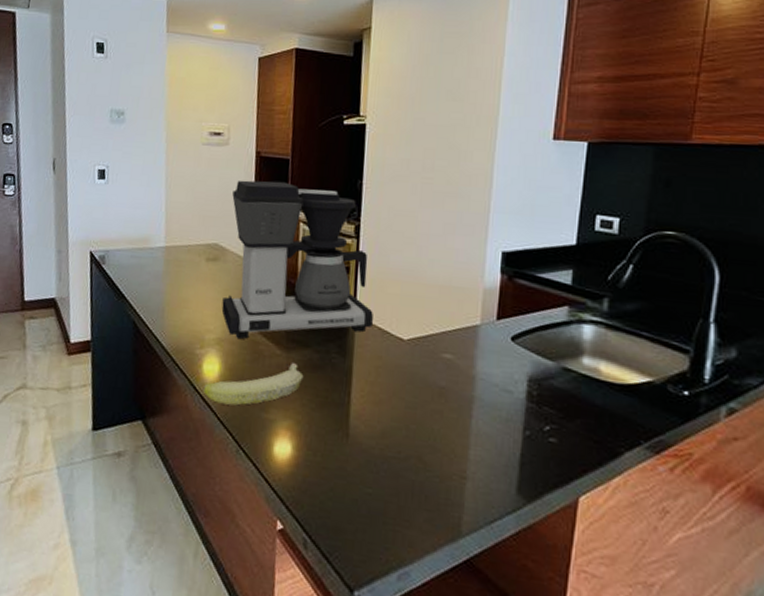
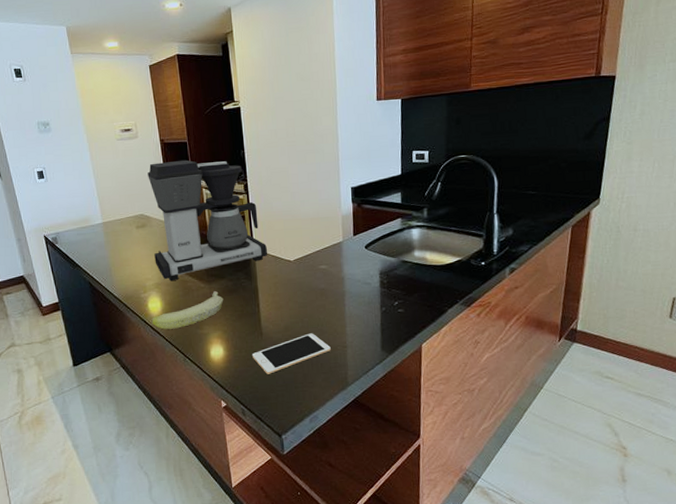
cell phone: none [329,447,443,496] -> present [251,333,331,374]

